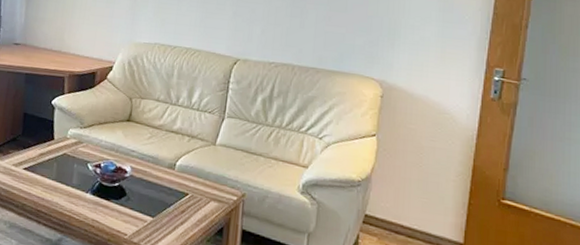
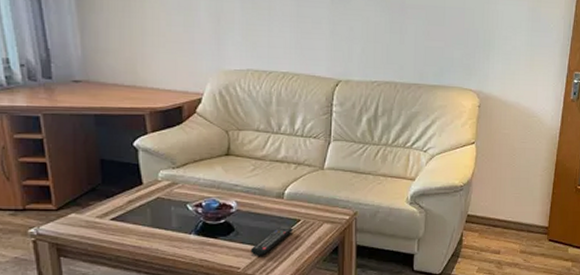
remote control: none [138,197,180,226] -> present [251,226,293,256]

